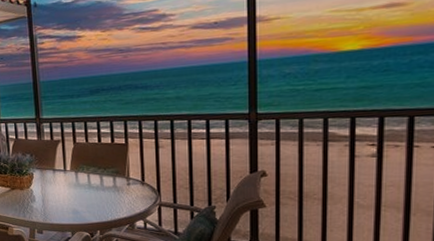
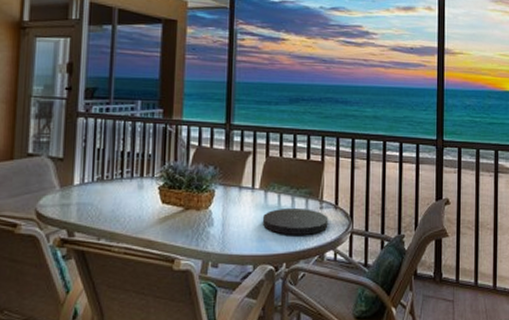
plate: none [75,185,137,208] -> present [262,209,329,235]

